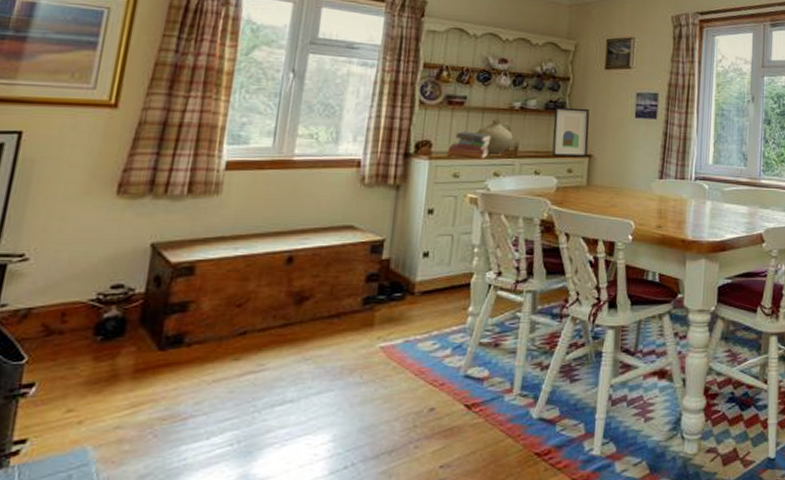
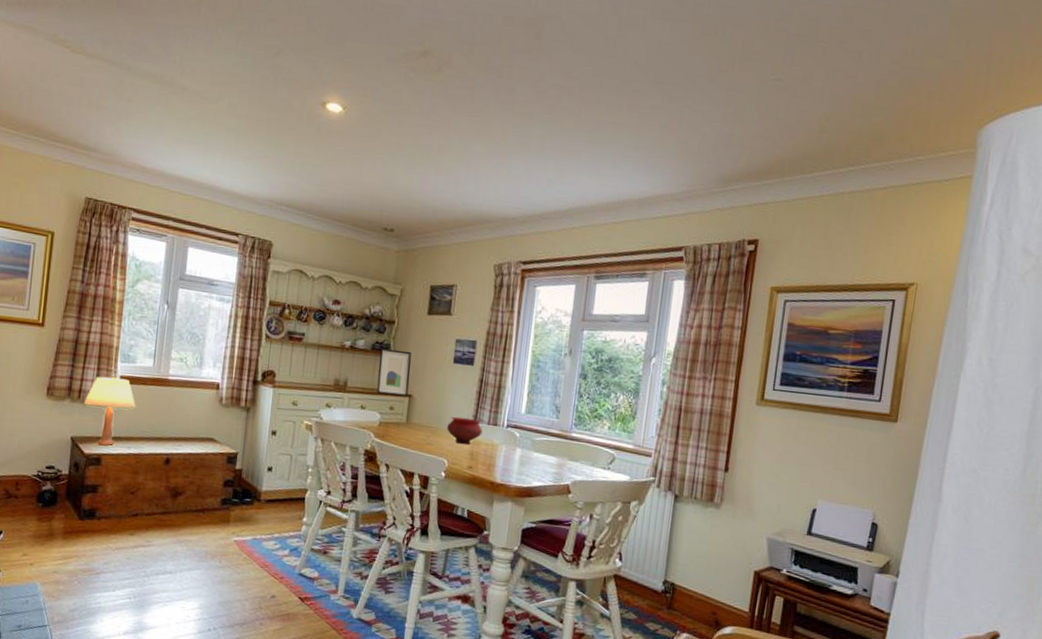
table lamp: none [172,162,248,250] -> present [83,376,136,446]
books: present [446,131,491,159] -> none [287,364,325,391]
ceramic jug: present [477,118,514,154] -> none [313,354,344,388]
bowl: none [631,173,670,202] -> present [446,416,483,444]

